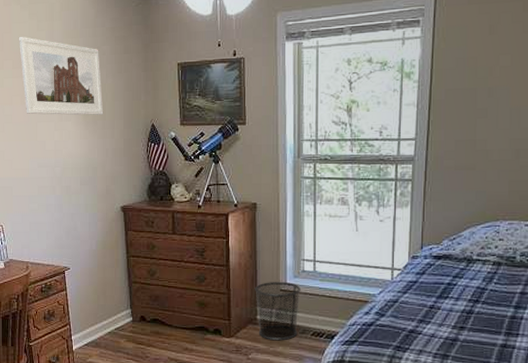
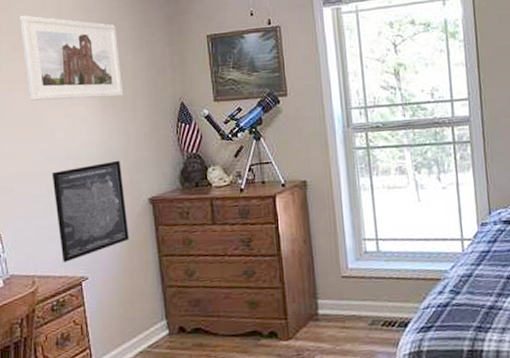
wall art: none [43,171,104,254] -> present [52,160,129,262]
waste bin: present [255,281,301,341] -> none [313,266,367,338]

